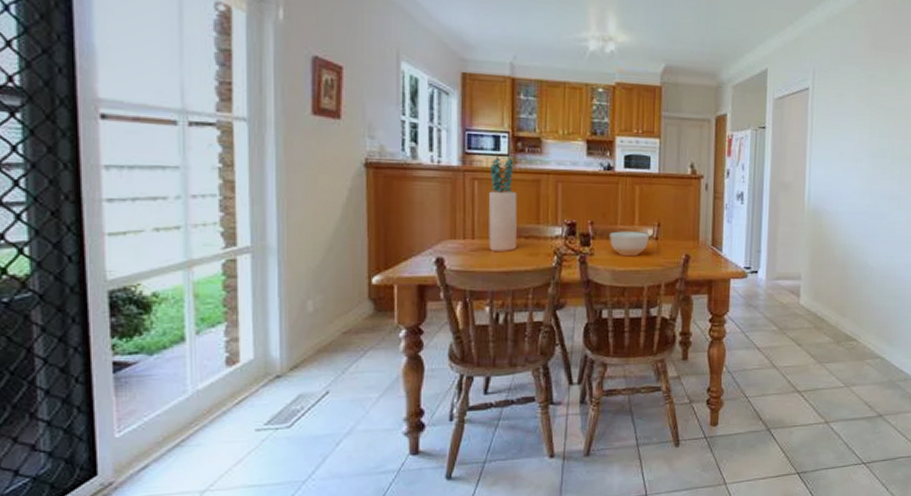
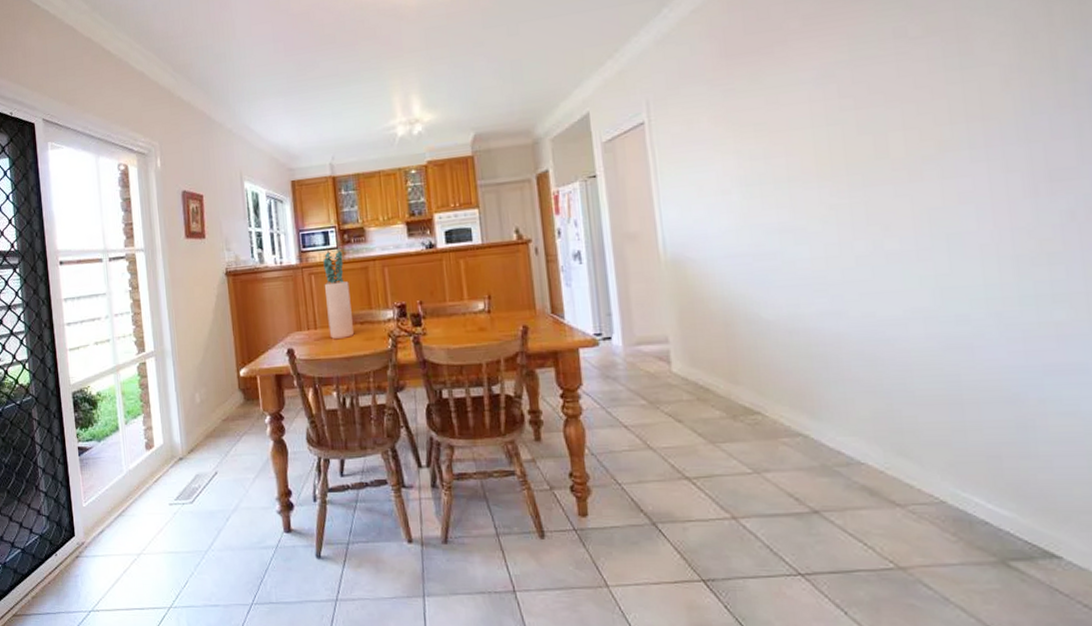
bowl: present [609,231,650,257] -> none [439,306,482,334]

